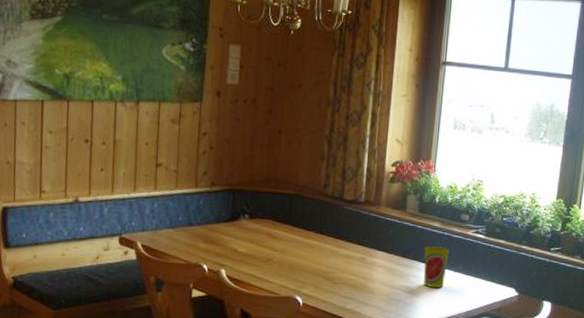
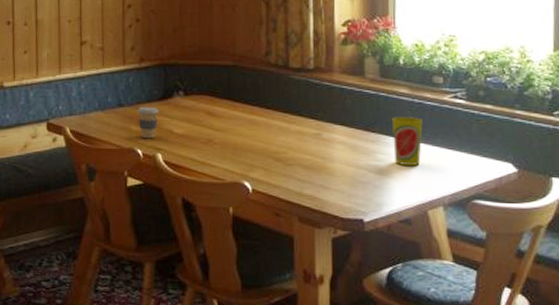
coffee cup: none [205,226,225,256] -> present [137,106,159,139]

